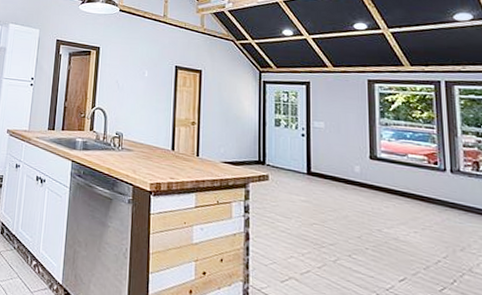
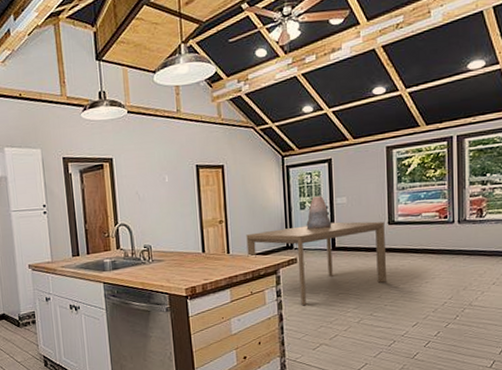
dining table: none [217,140,369,229] -> present [246,221,387,306]
decorative urn: none [280,116,308,150] -> present [306,196,332,229]

